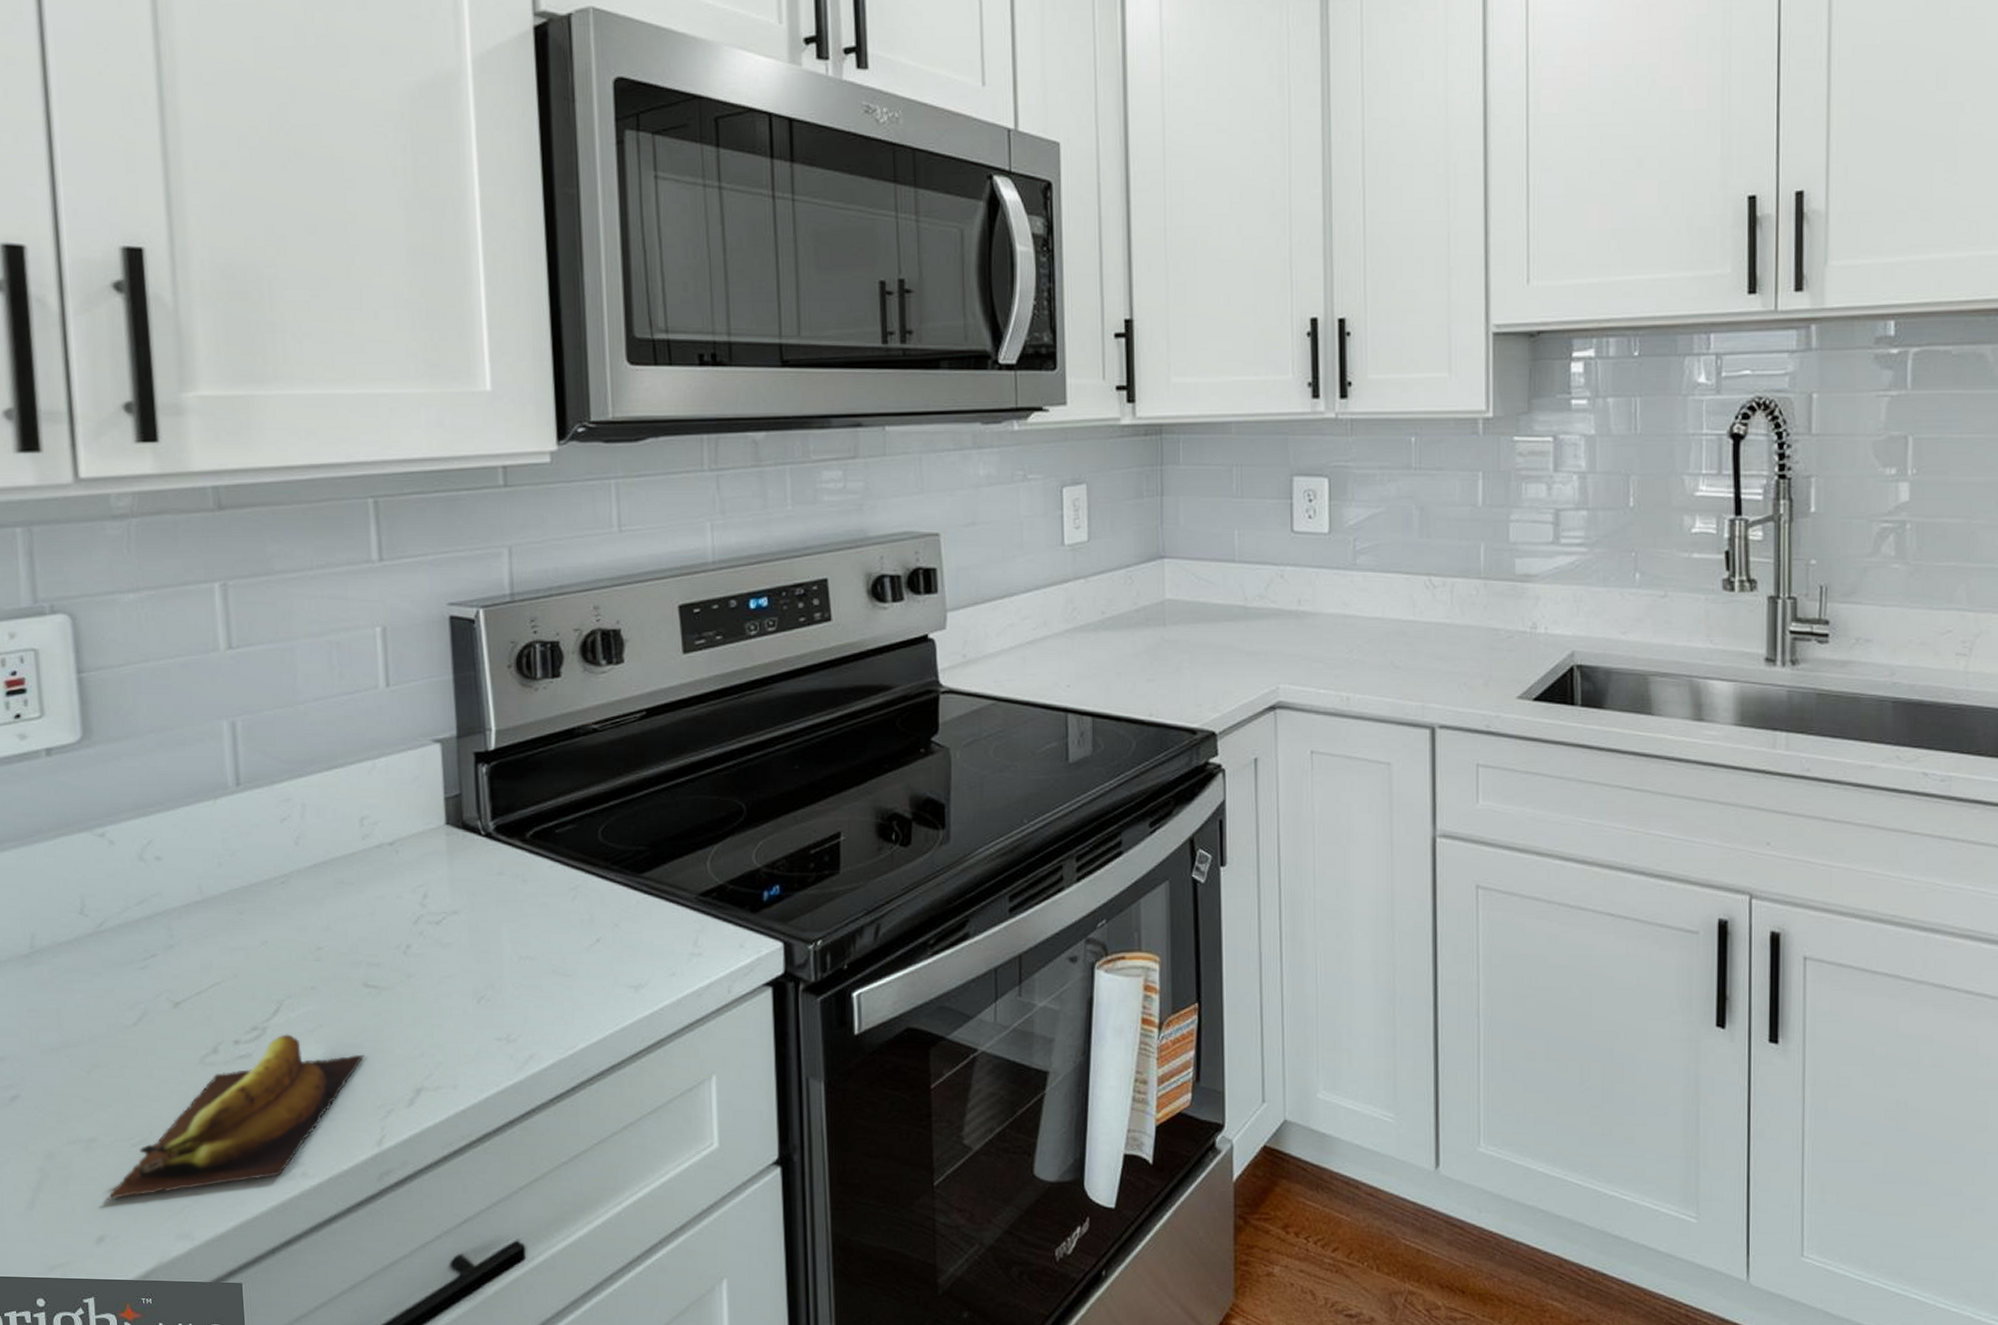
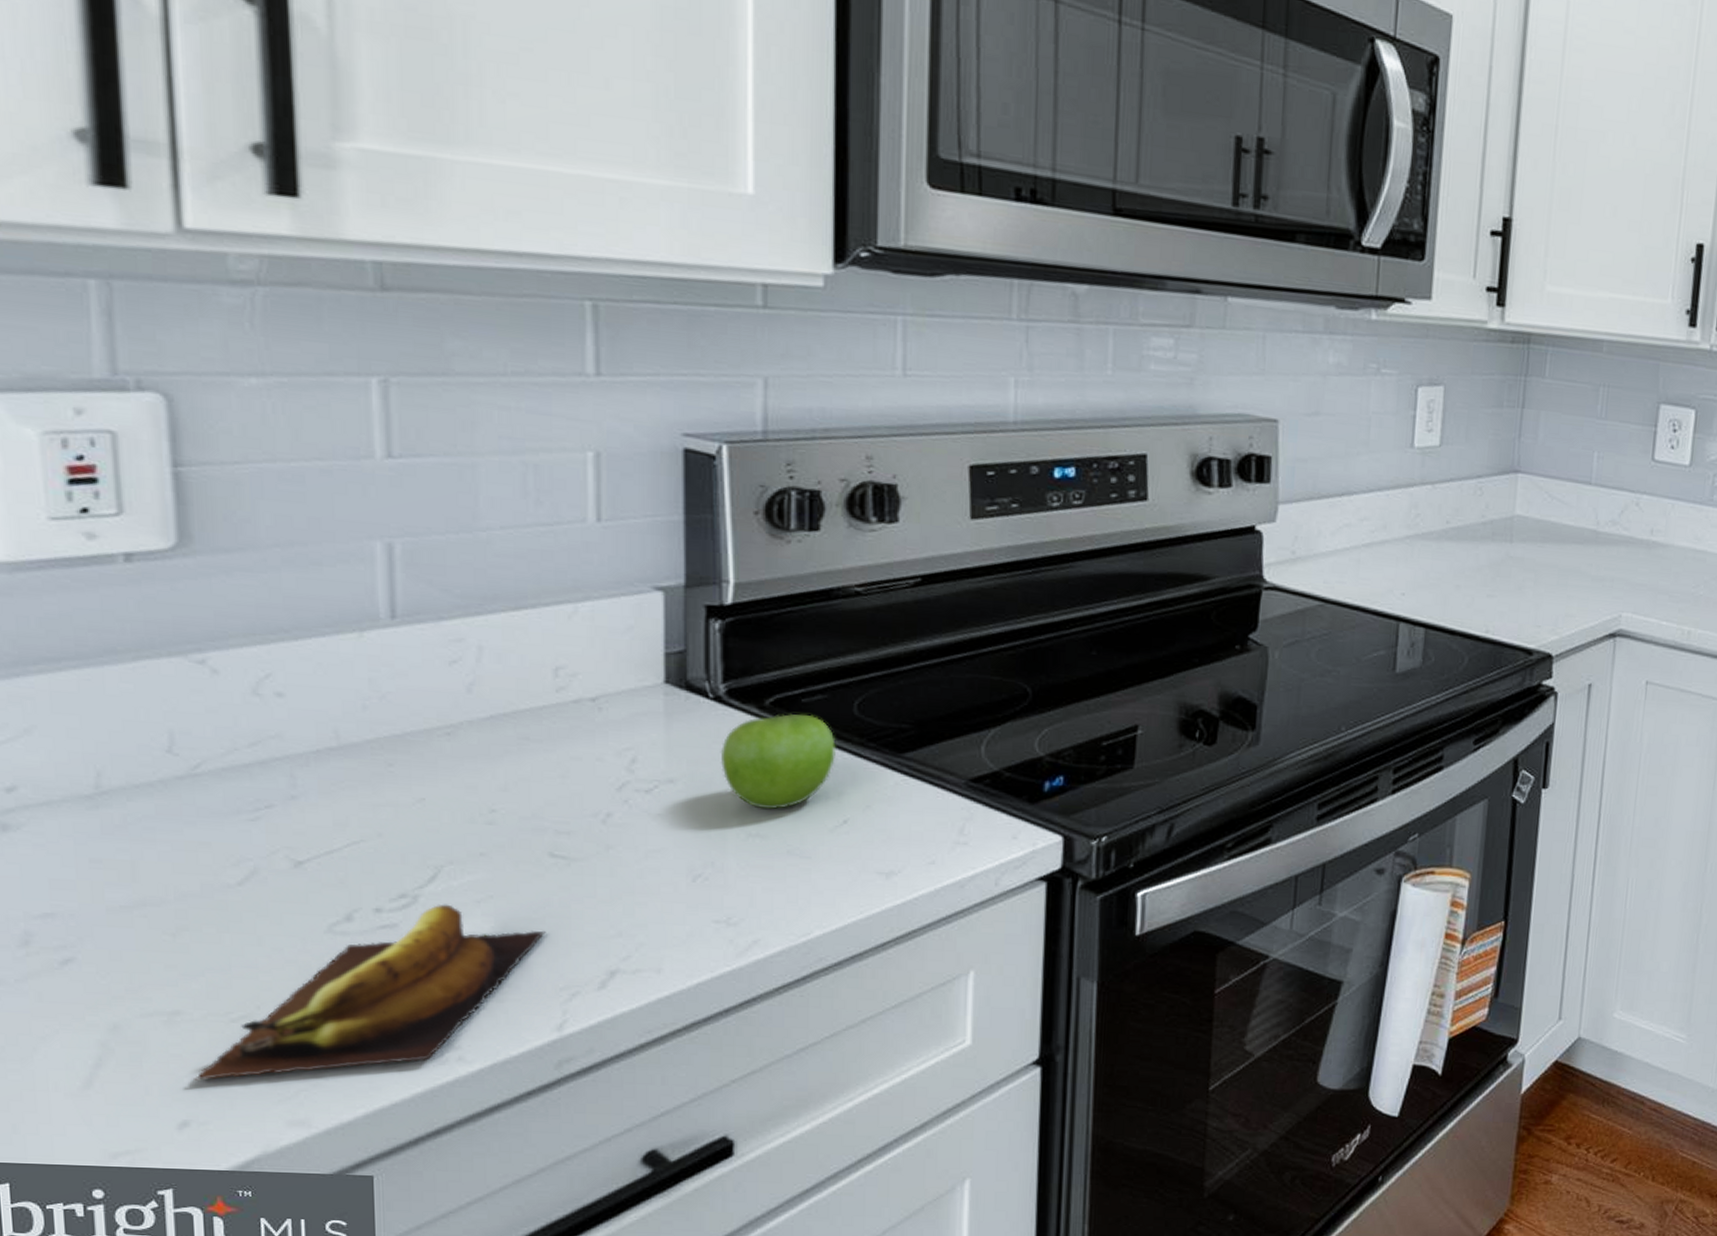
fruit: none [493,843,586,933] -> present [720,713,836,809]

